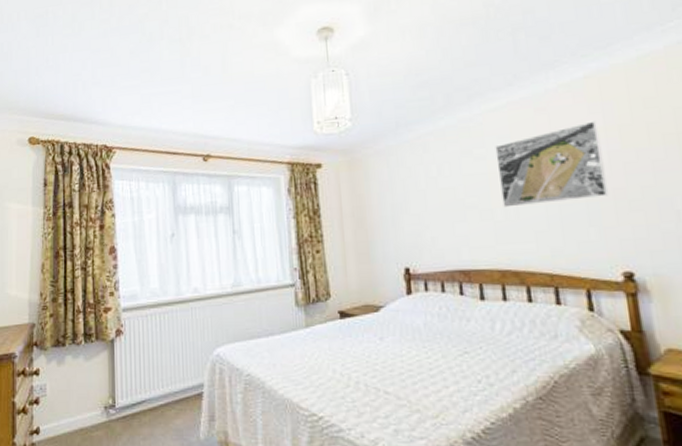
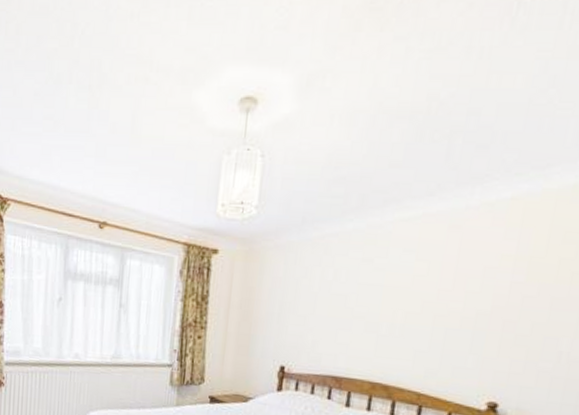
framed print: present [495,120,609,208] -> none [390,247,509,327]

